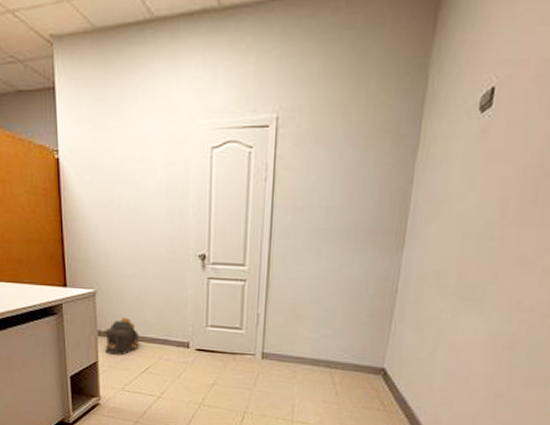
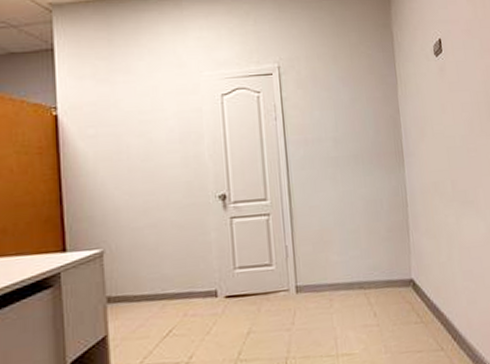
backpack: present [104,317,139,356] -> none [114,274,159,323]

